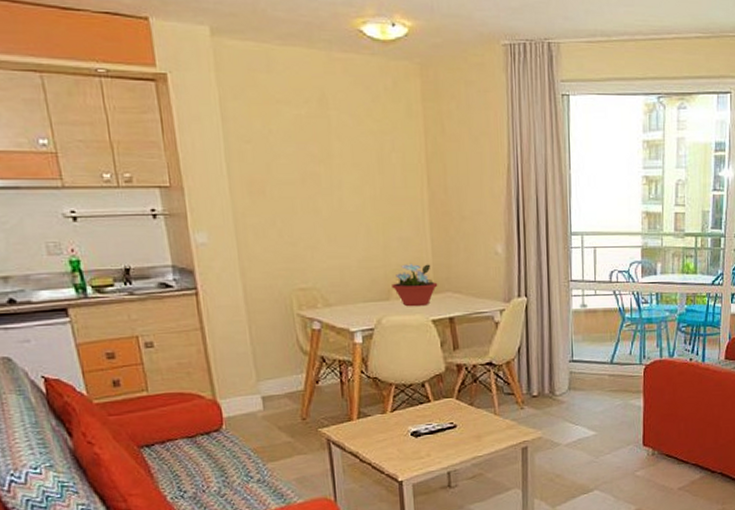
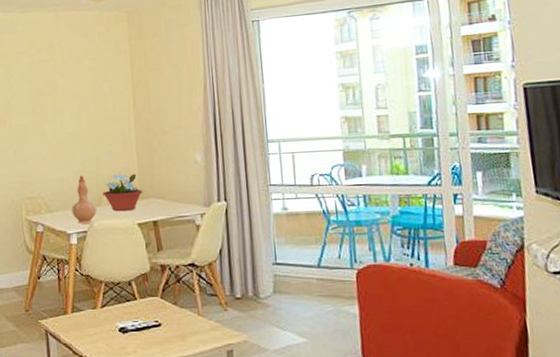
vase: none [355,264,385,320] -> present [72,175,97,224]

